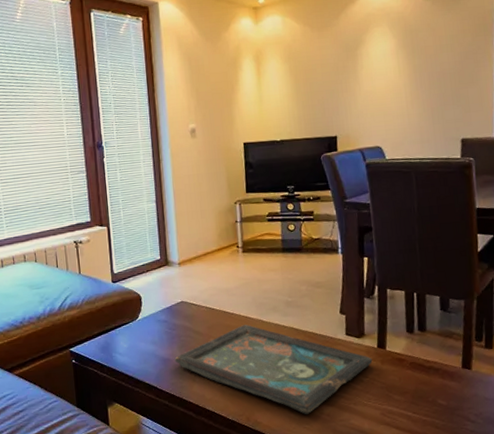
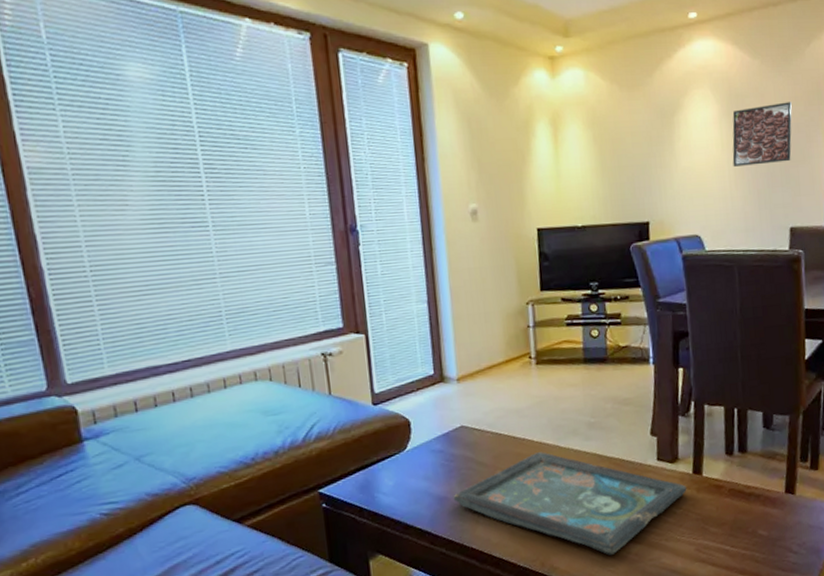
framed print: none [408,34,461,89] -> present [732,102,792,167]

